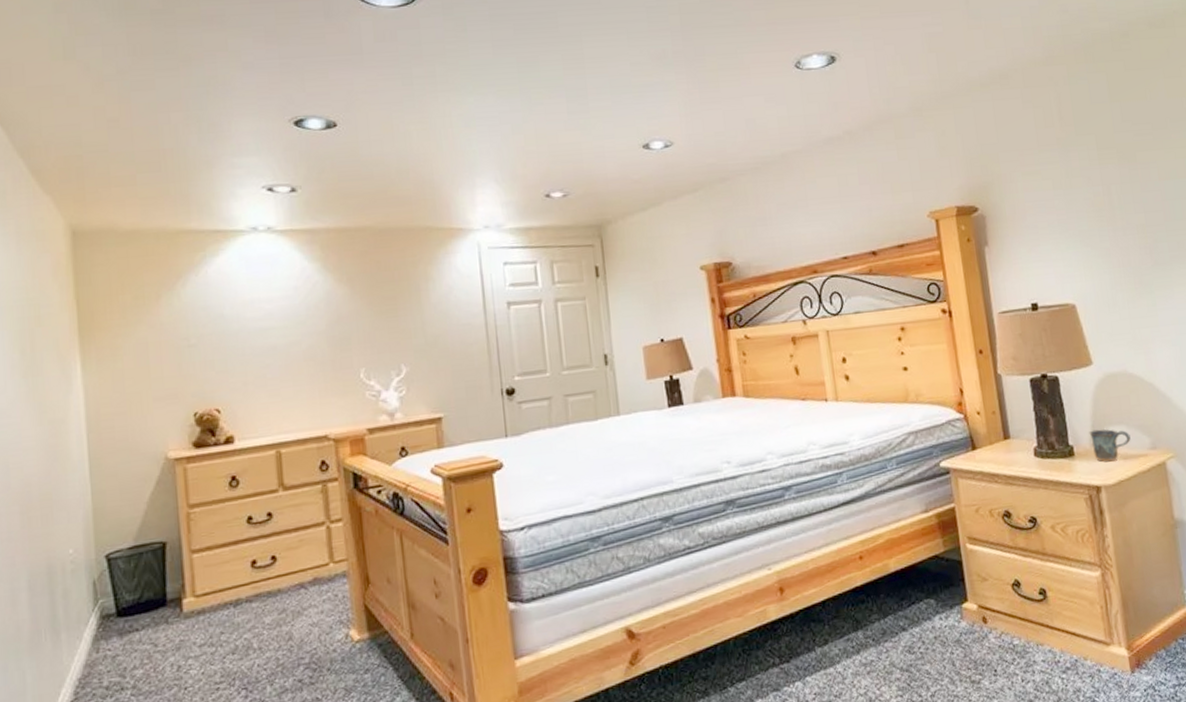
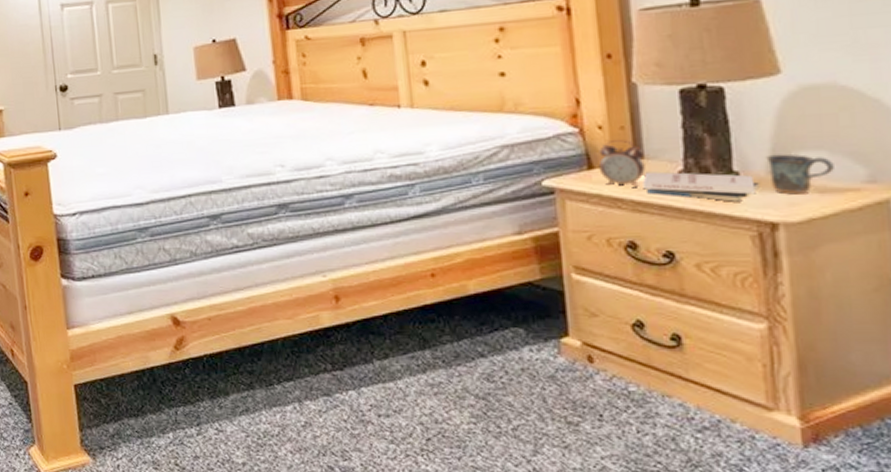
alarm clock: none [979,423,1012,463] -> present [598,140,646,187]
books: none [1010,447,1087,471] -> present [642,171,760,202]

